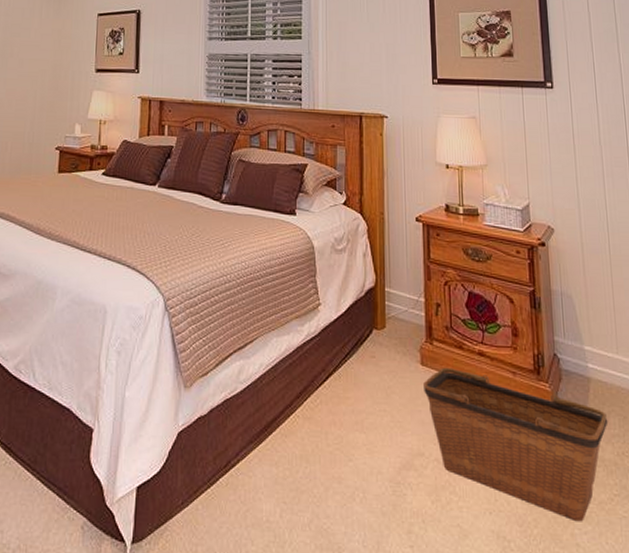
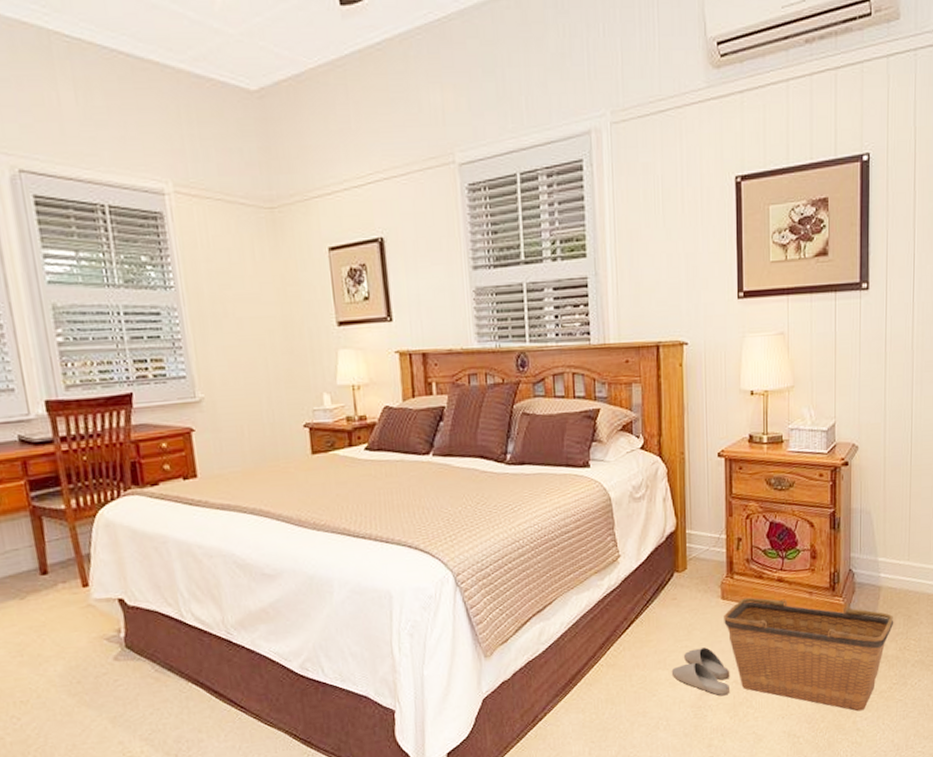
slippers: none [369,414,431,475] -> present [671,647,730,696]

